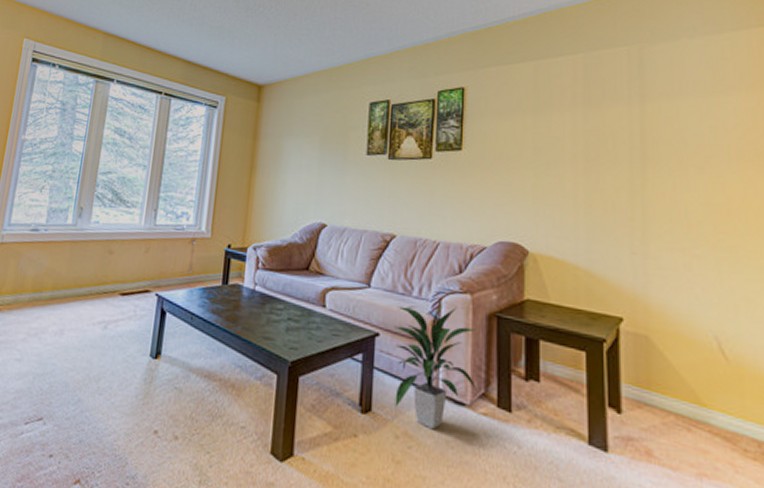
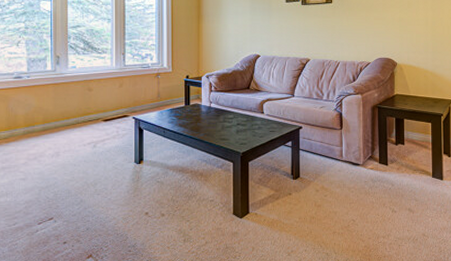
indoor plant: present [394,303,477,430] -> none [312,102,366,183]

